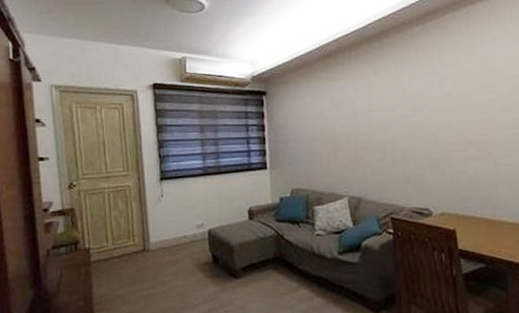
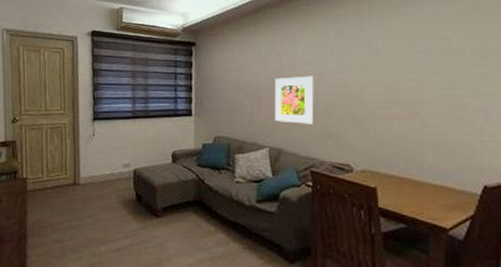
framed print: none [350,121,391,171] -> present [274,76,314,124]

